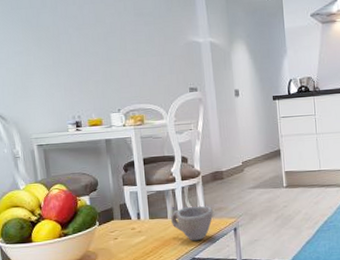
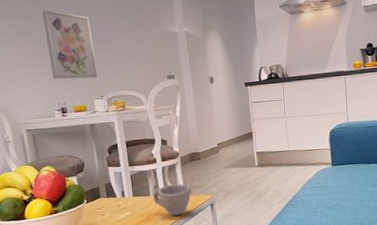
wall art: none [60,18,116,92] -> present [42,10,98,80]

